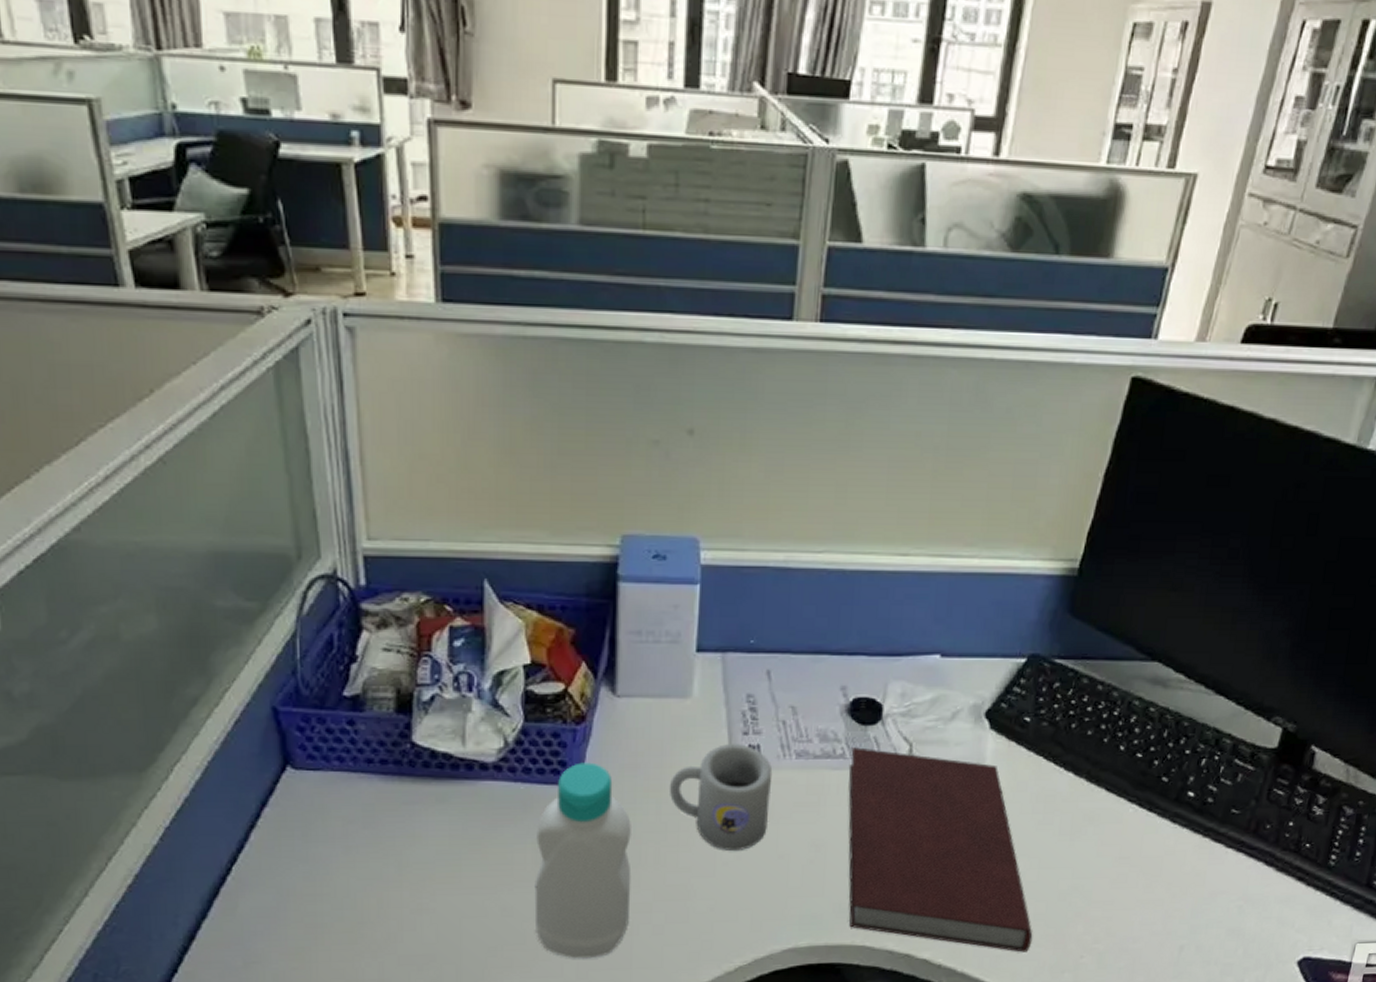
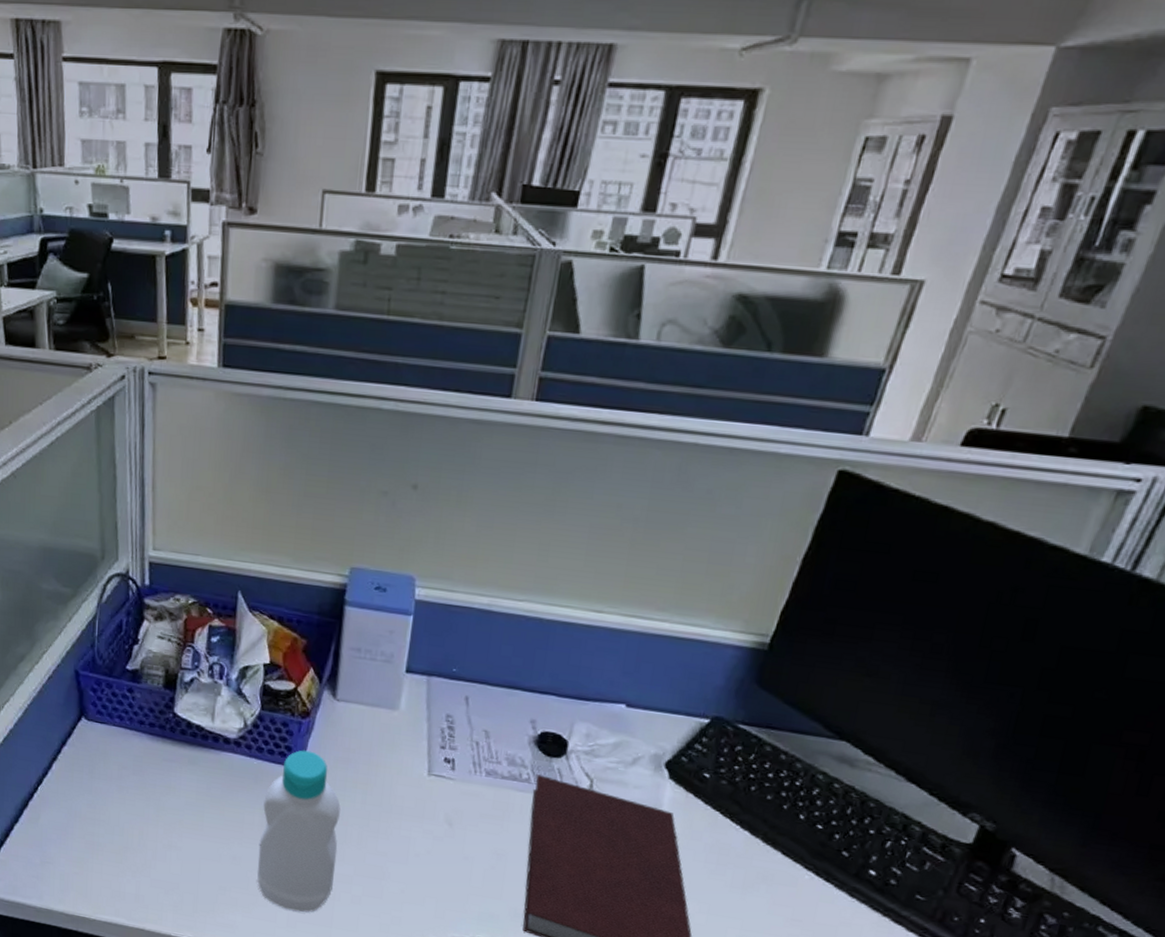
mug: present [669,744,773,850] -> none [374,754,464,847]

